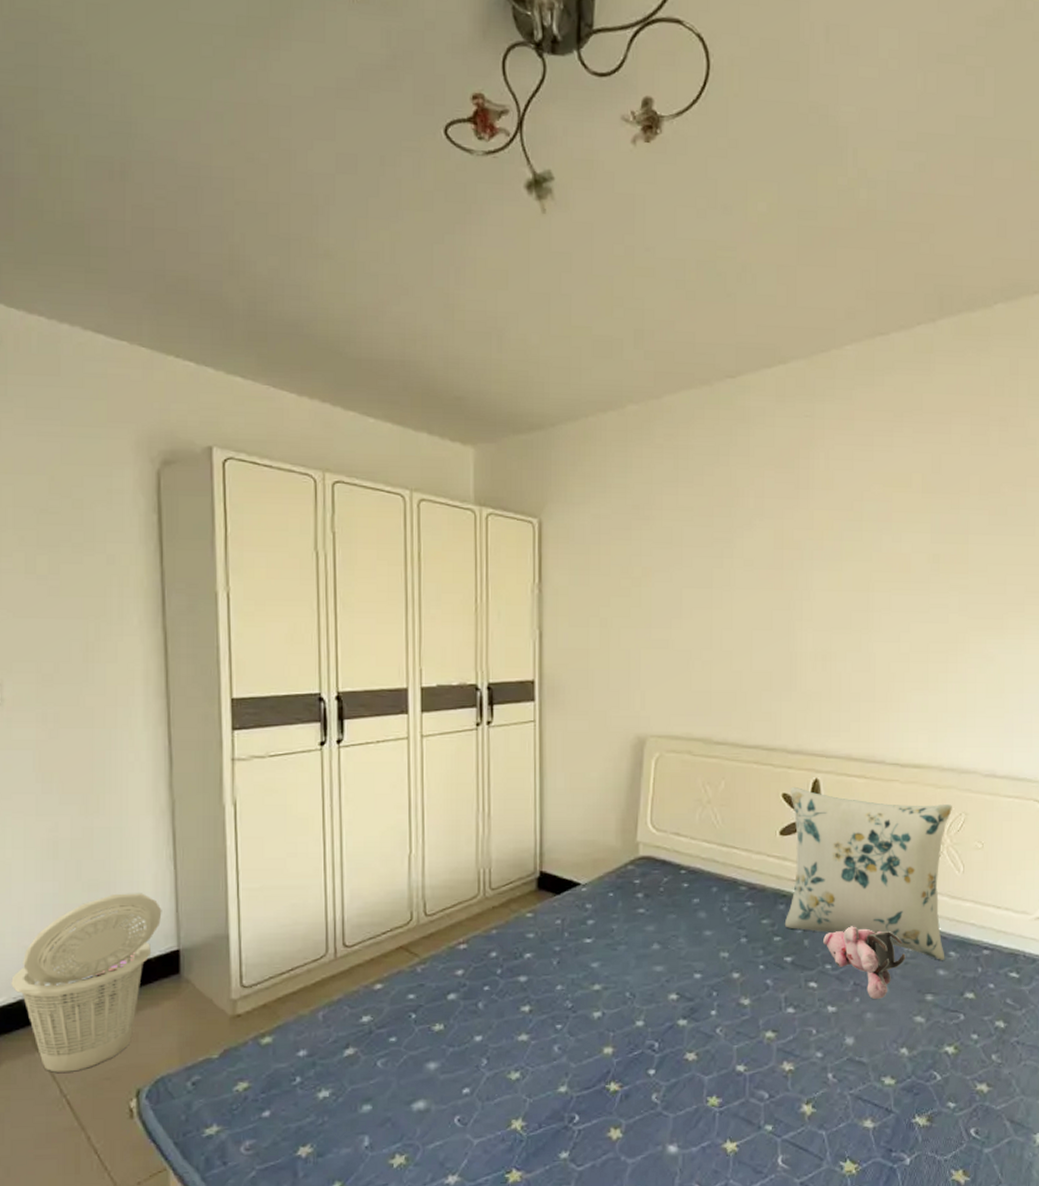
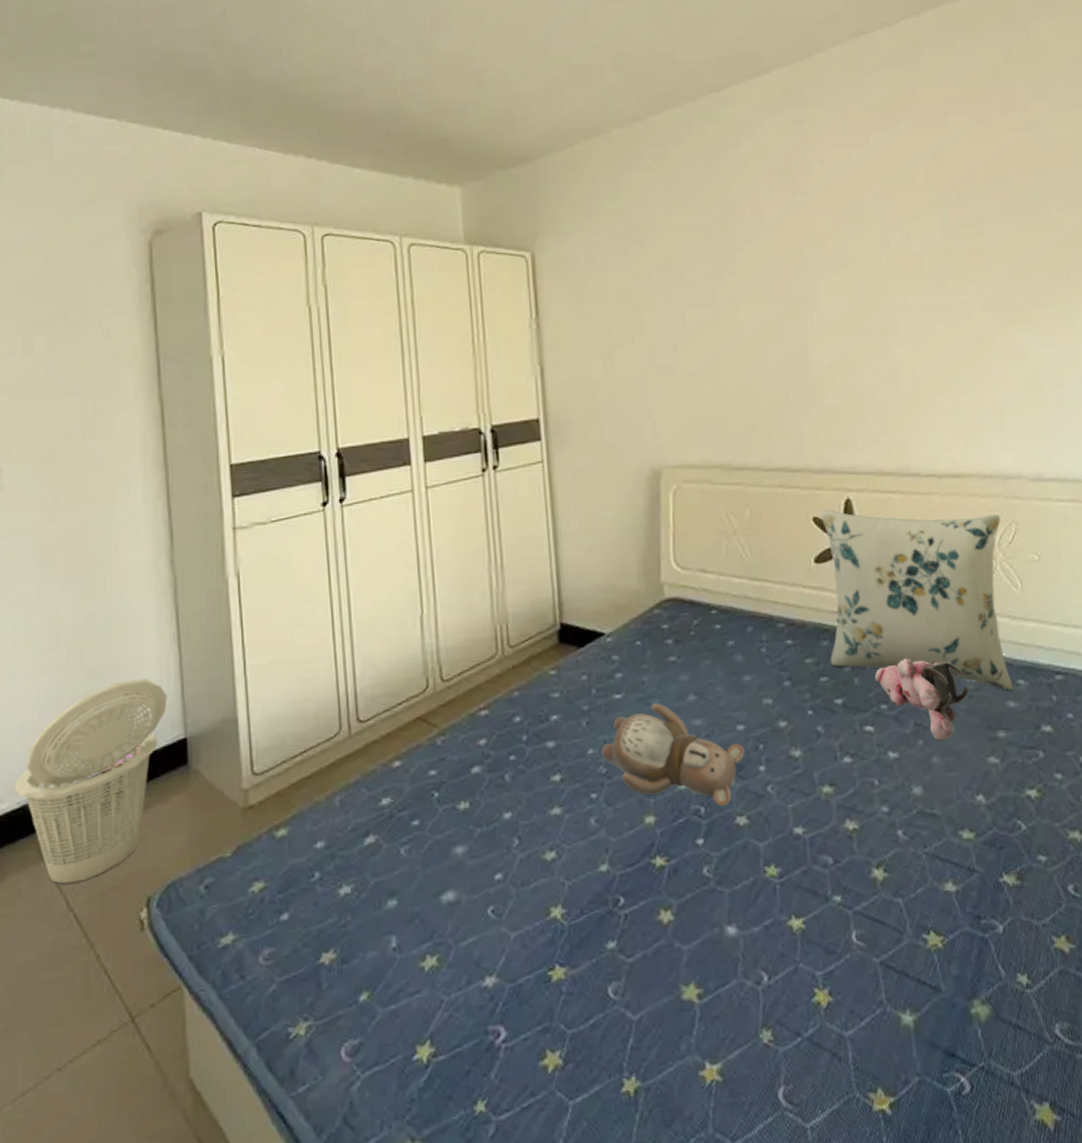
teddy bear: none [569,948,699,1044] -> present [601,702,745,807]

